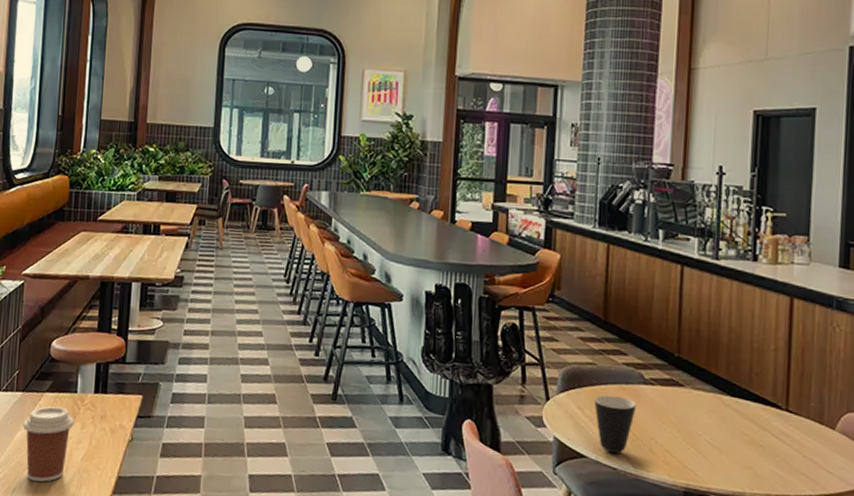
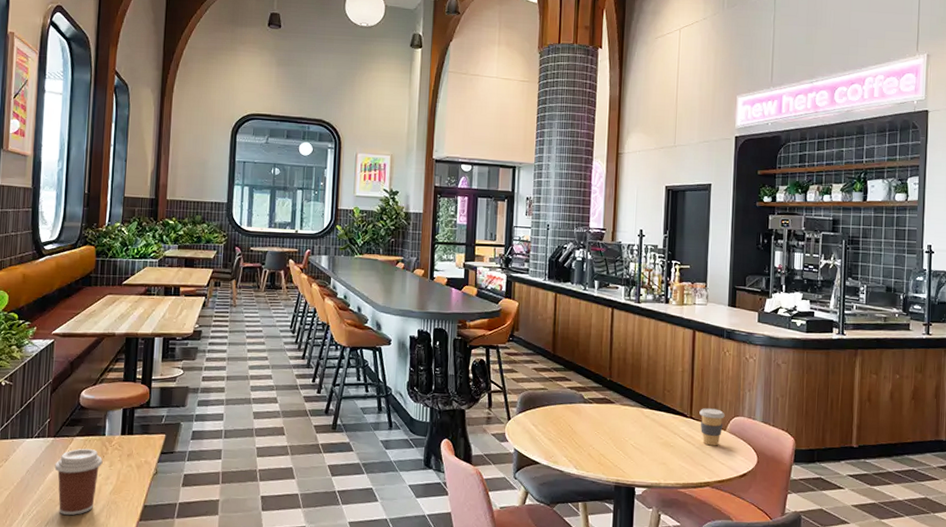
mug: present [594,394,636,453] -> none [545,413,578,459]
coffee cup: none [798,399,834,449] -> present [699,408,725,446]

